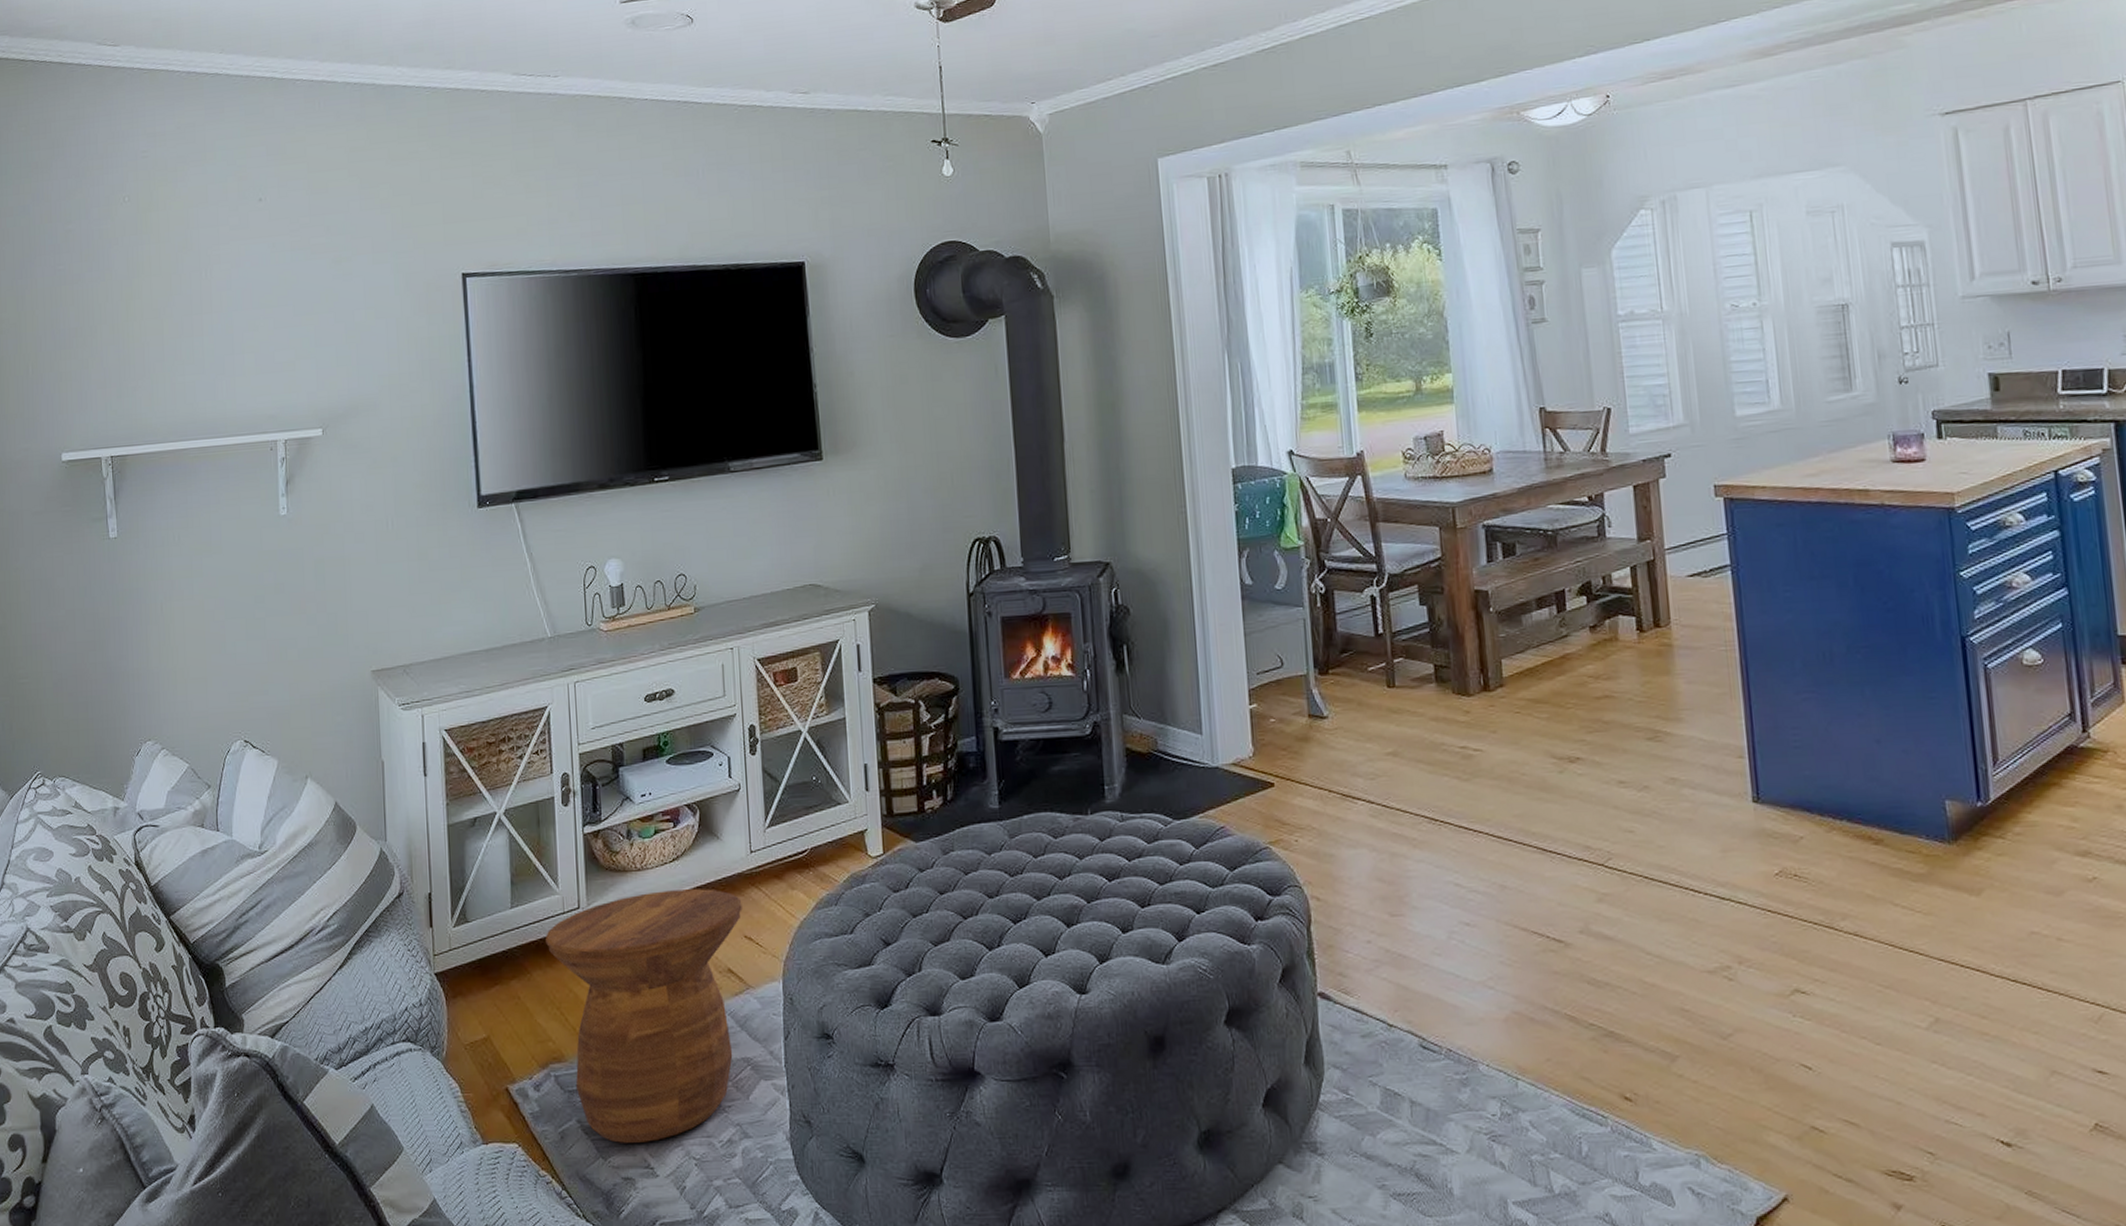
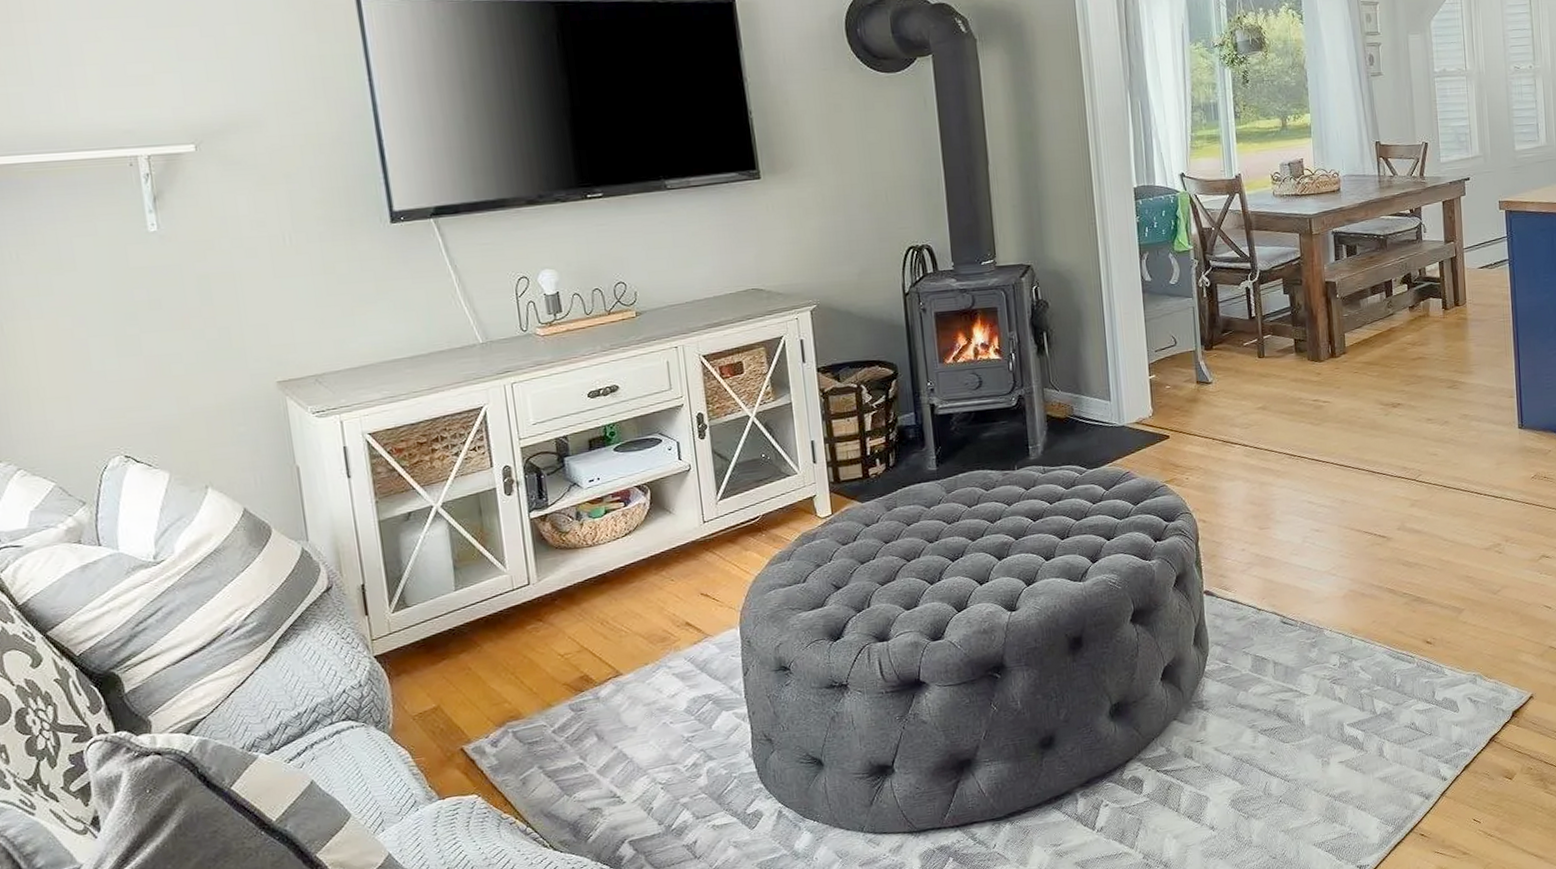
side table: present [546,889,742,1143] -> none [495,557,698,781]

